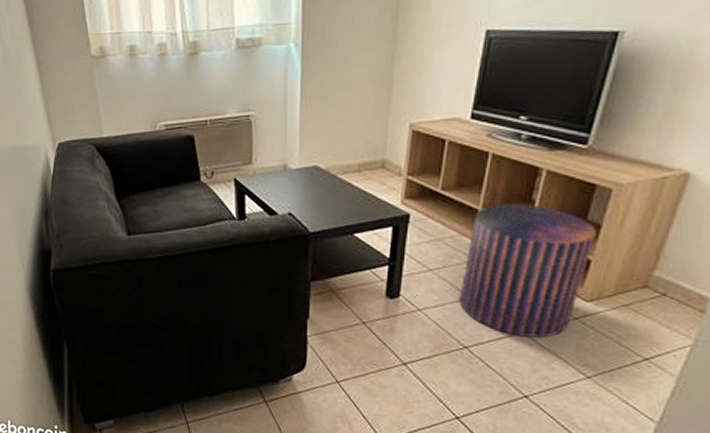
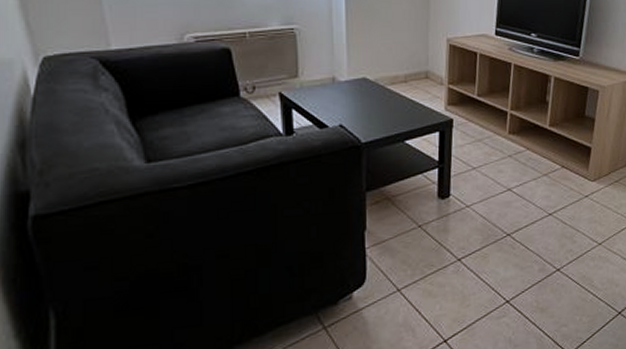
stool: present [459,204,597,338] -> none [499,105,593,218]

